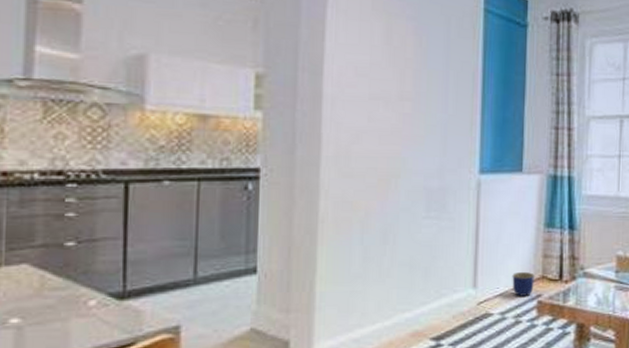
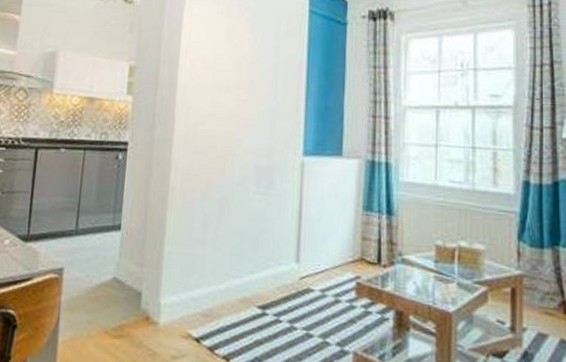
planter: present [512,272,535,296] -> none [332,252,353,276]

